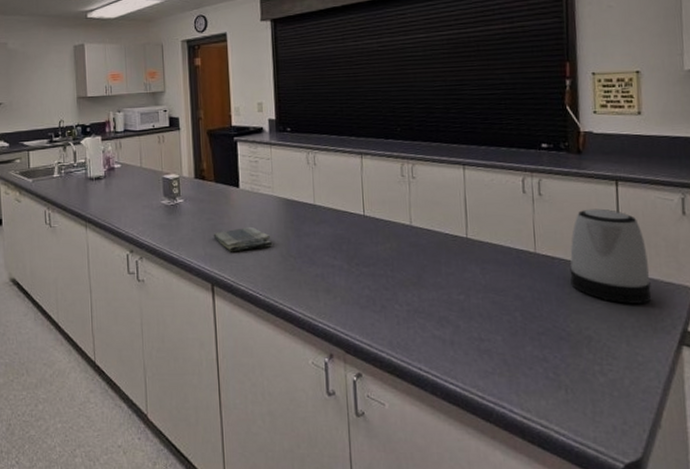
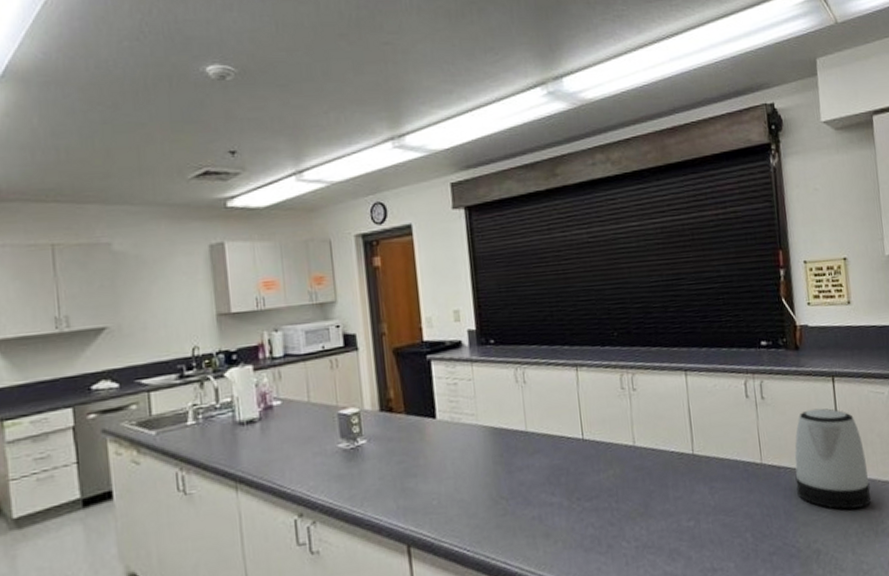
dish towel: present [213,227,273,252] -> none [406,467,480,502]

